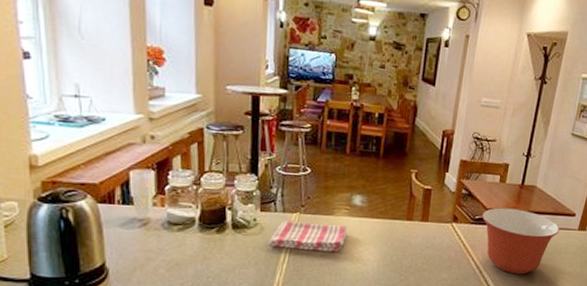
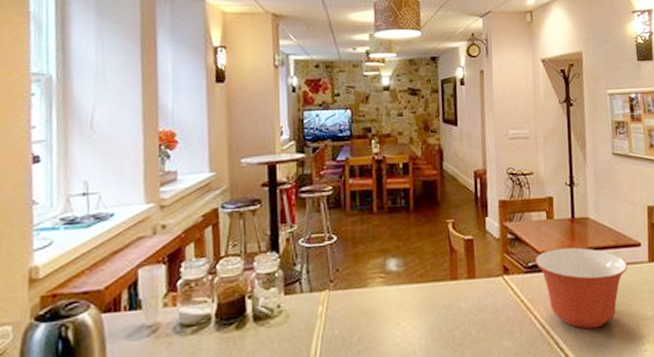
dish towel: present [268,221,346,252] -> none [296,298,384,337]

